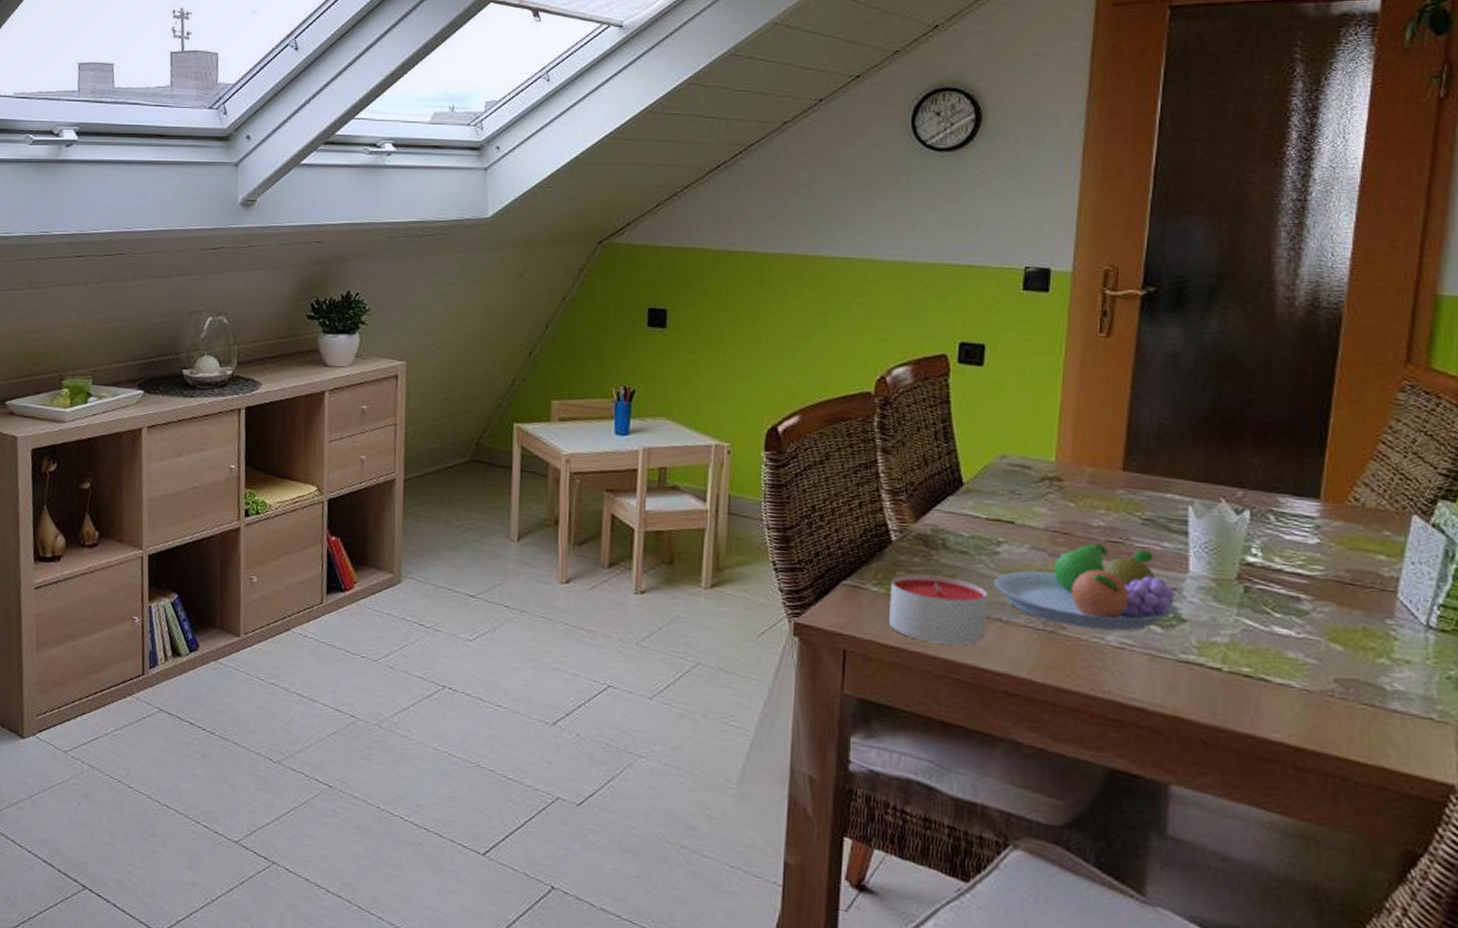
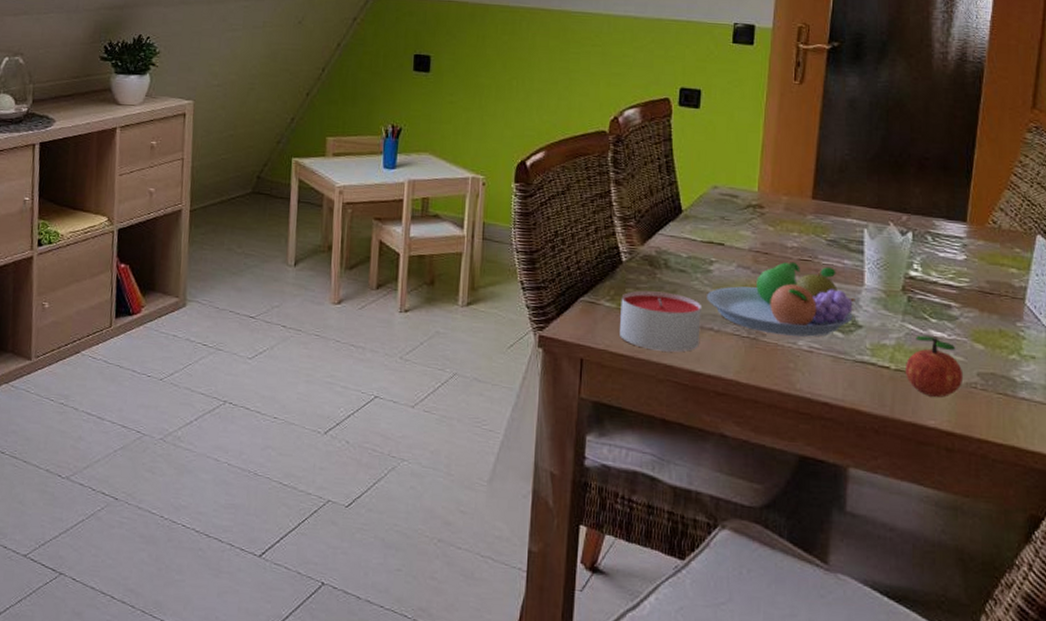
apple: none [1240,632,1317,707] -> present [904,335,964,397]

